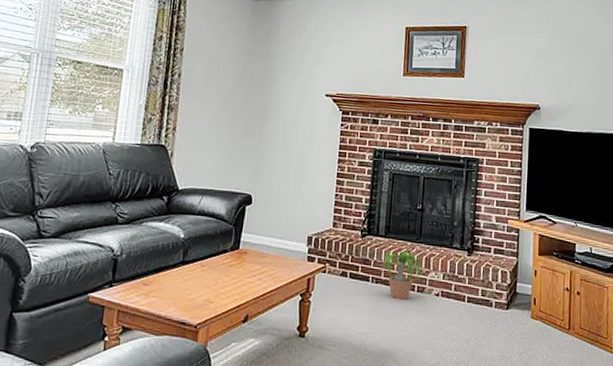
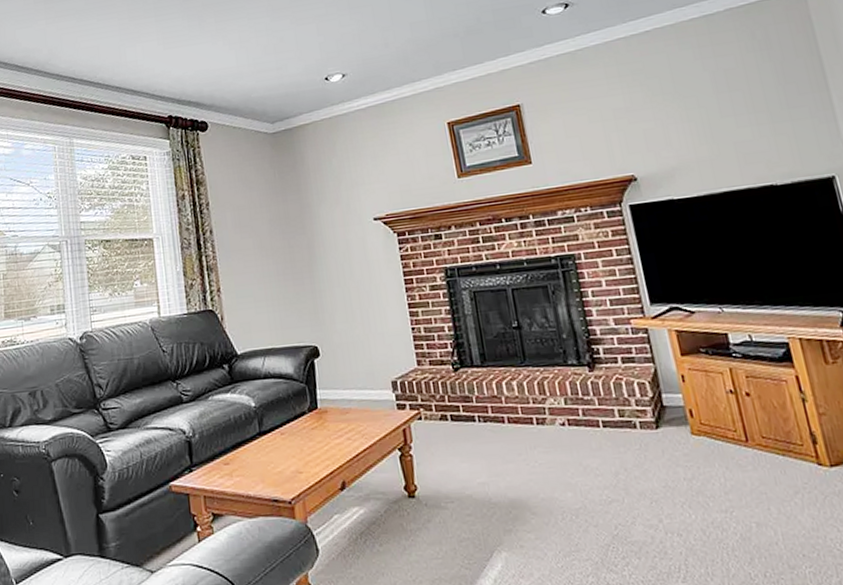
potted plant: present [379,250,424,300] -> none [484,377,541,437]

